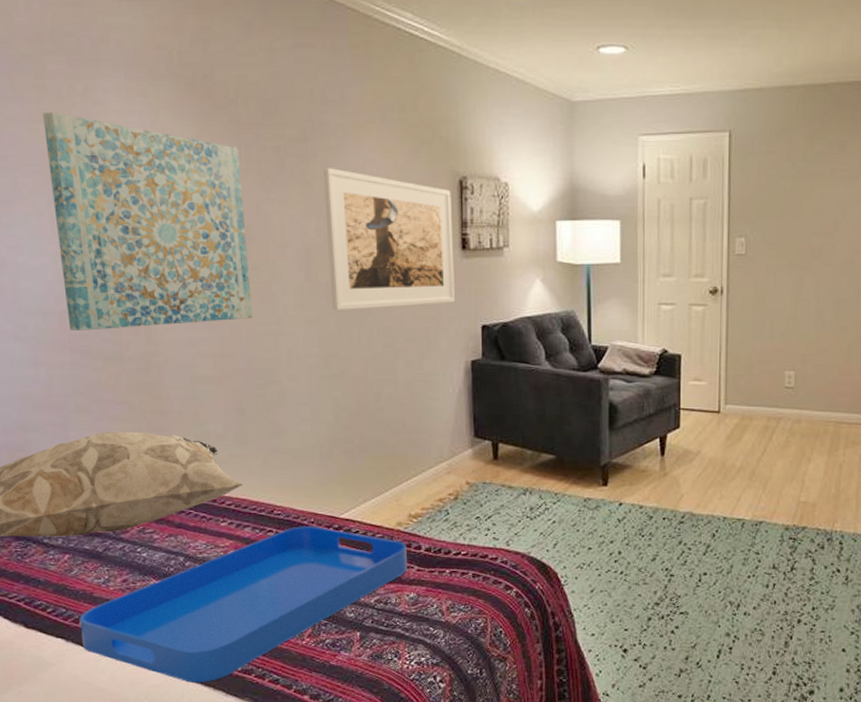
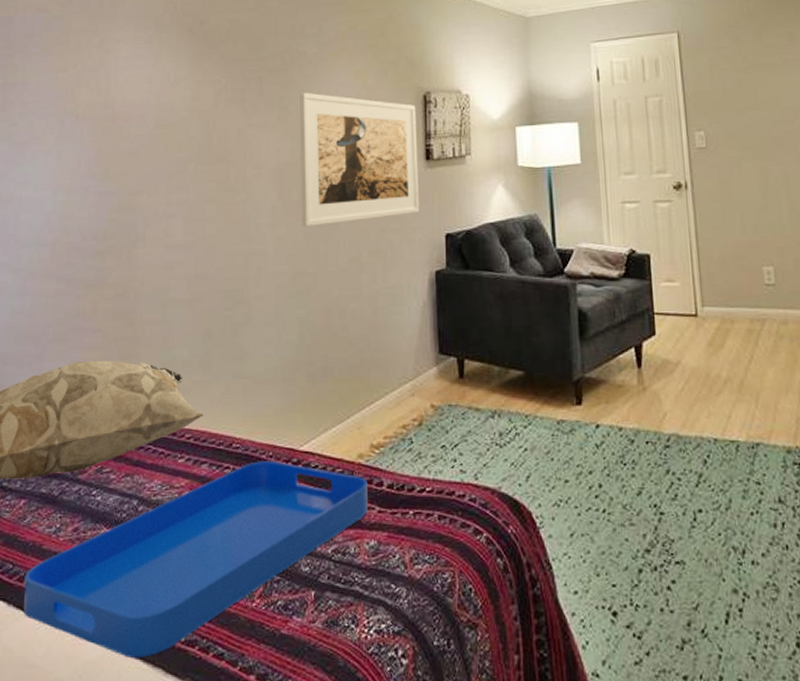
wall art: present [43,111,252,331] -> none [58,62,227,259]

